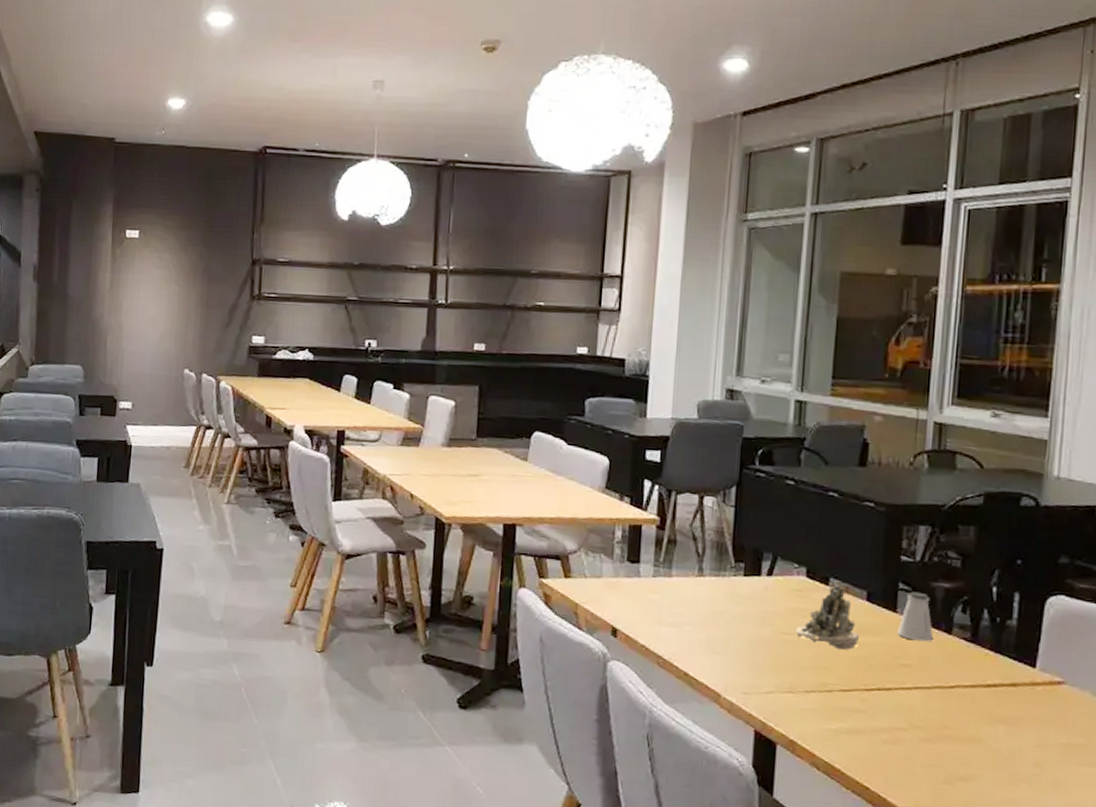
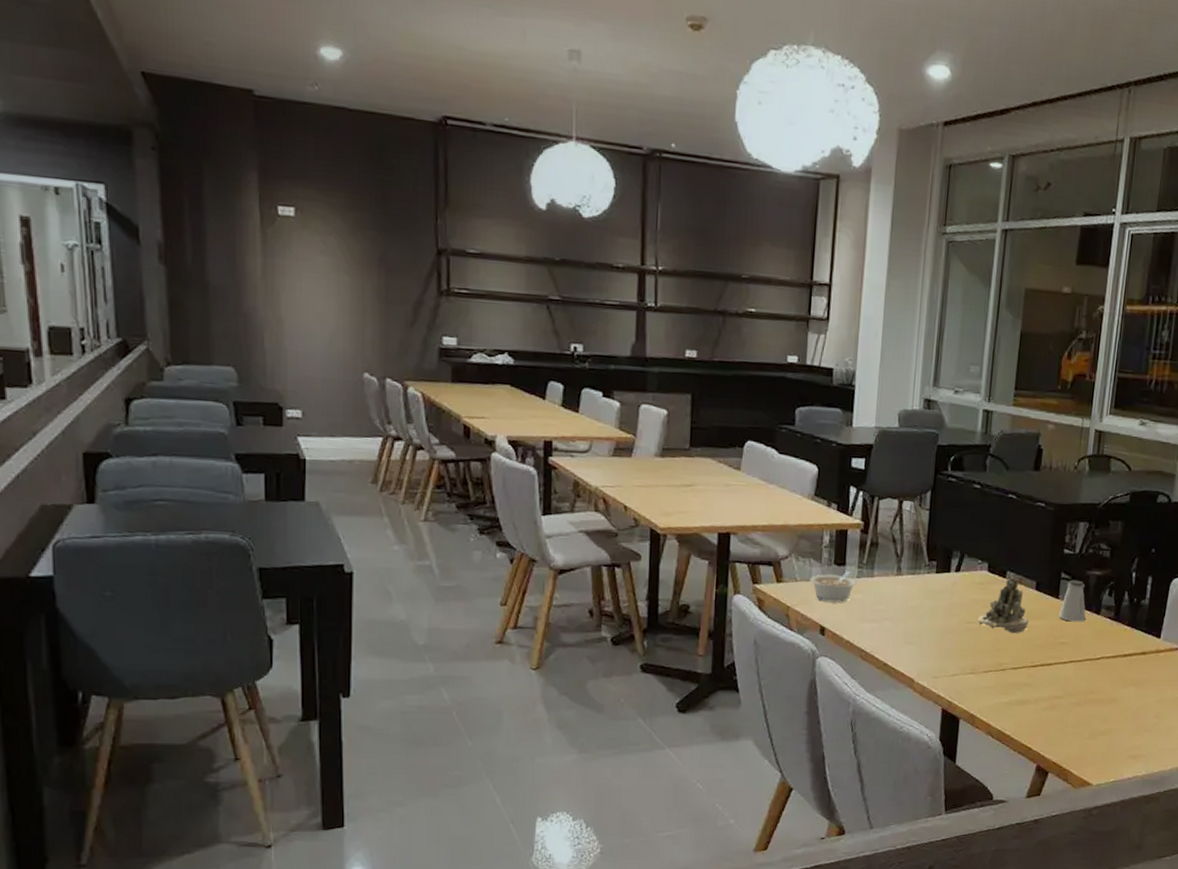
legume: none [600,569,652,603] -> present [810,571,856,602]

